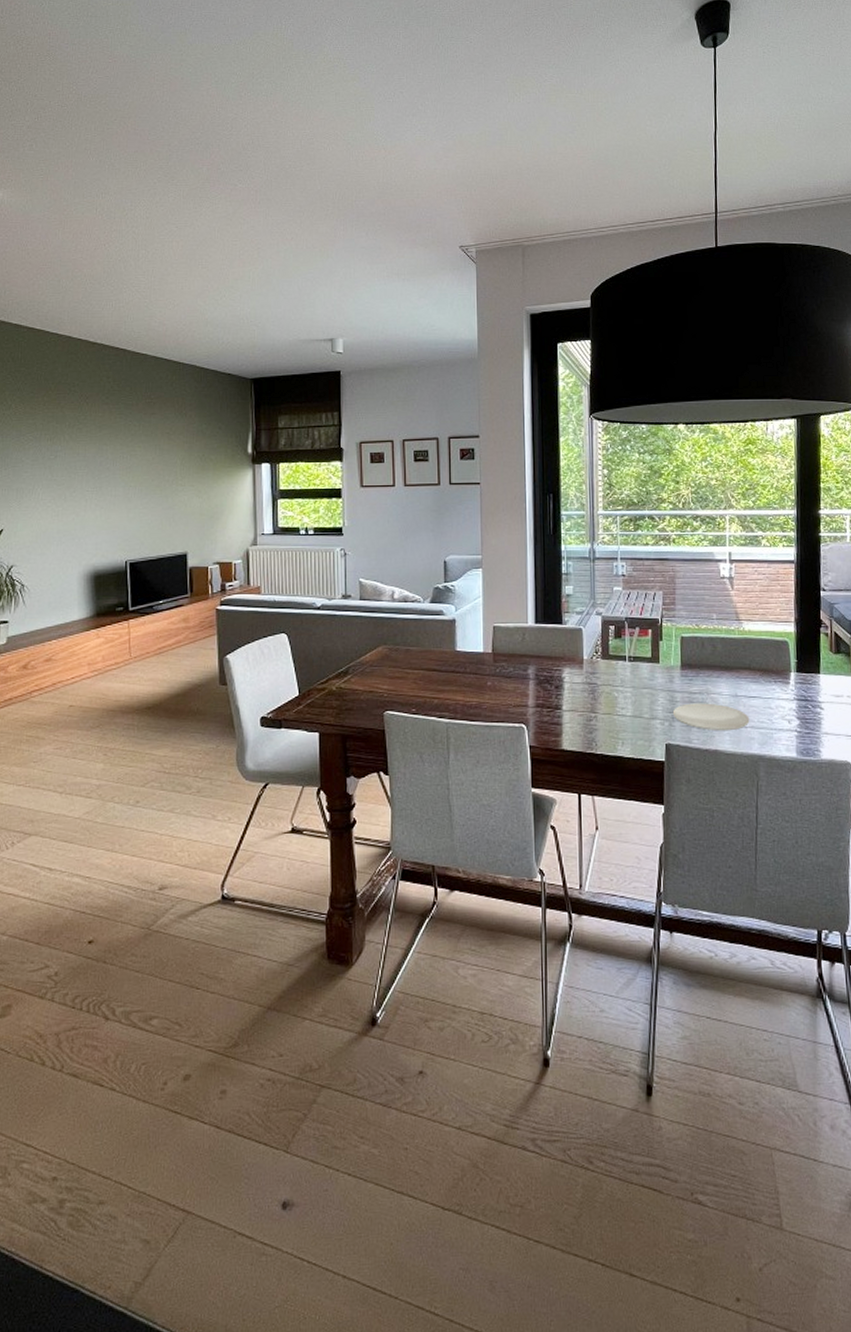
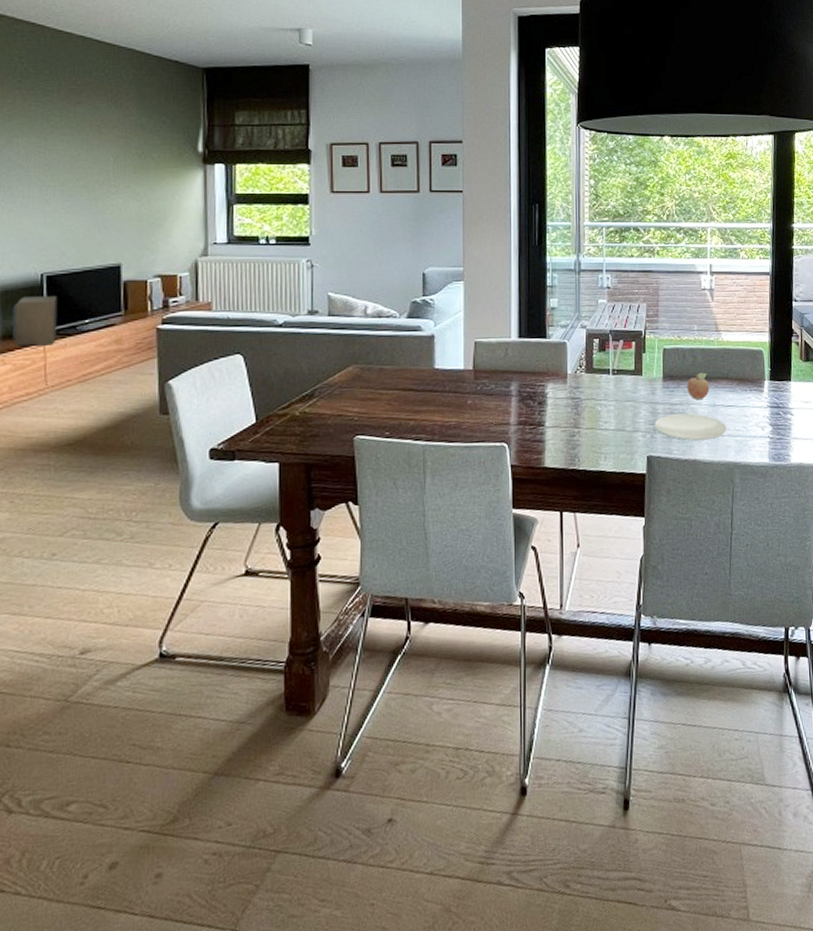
speaker: none [103,580,138,623] -> present [11,296,58,346]
fruit: none [706,662,731,690] -> present [687,372,710,401]

